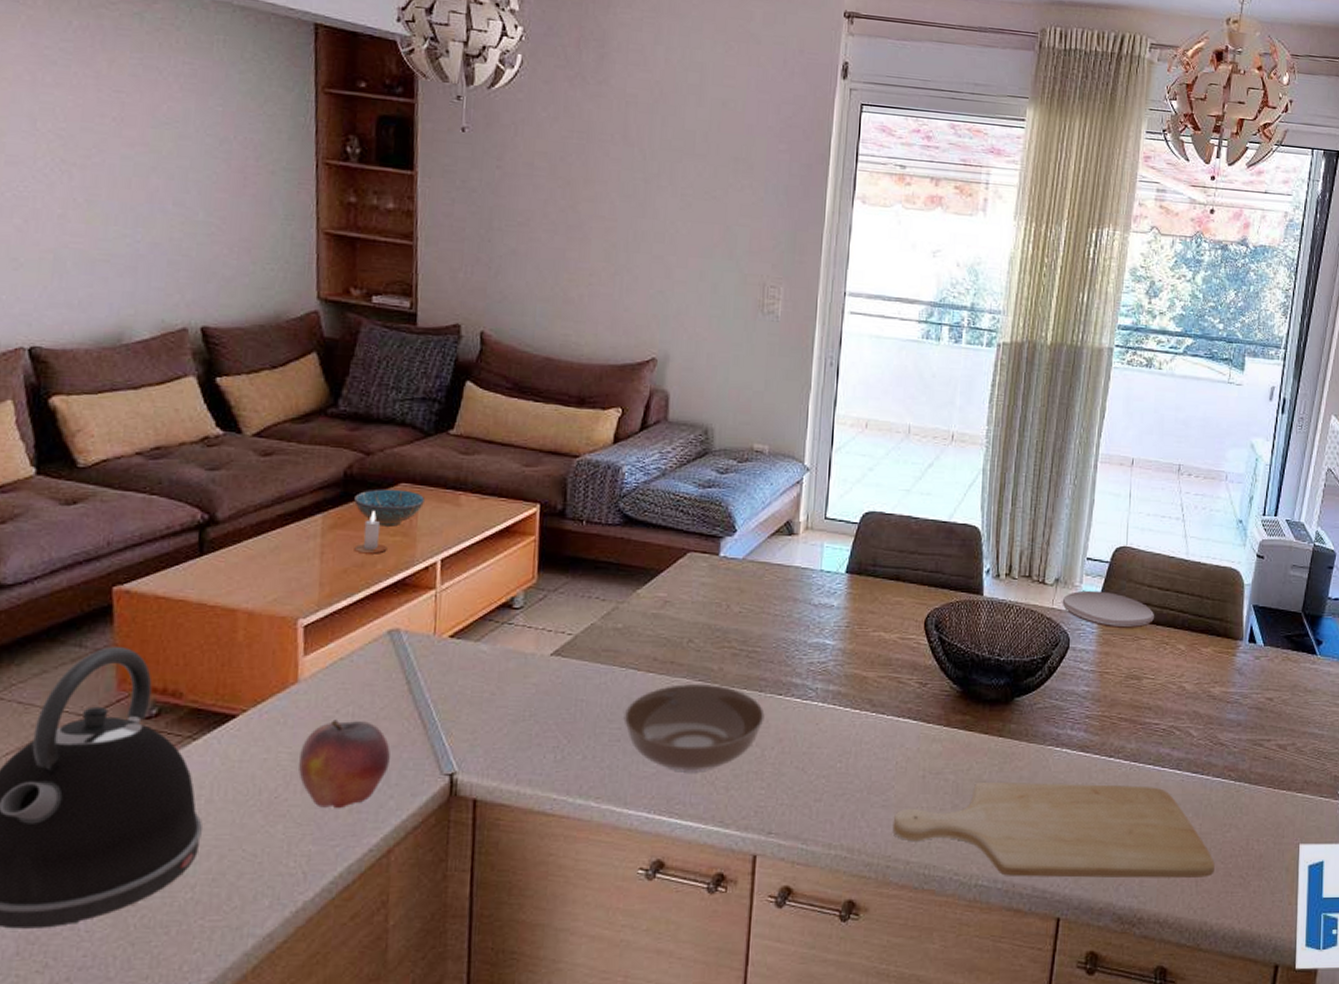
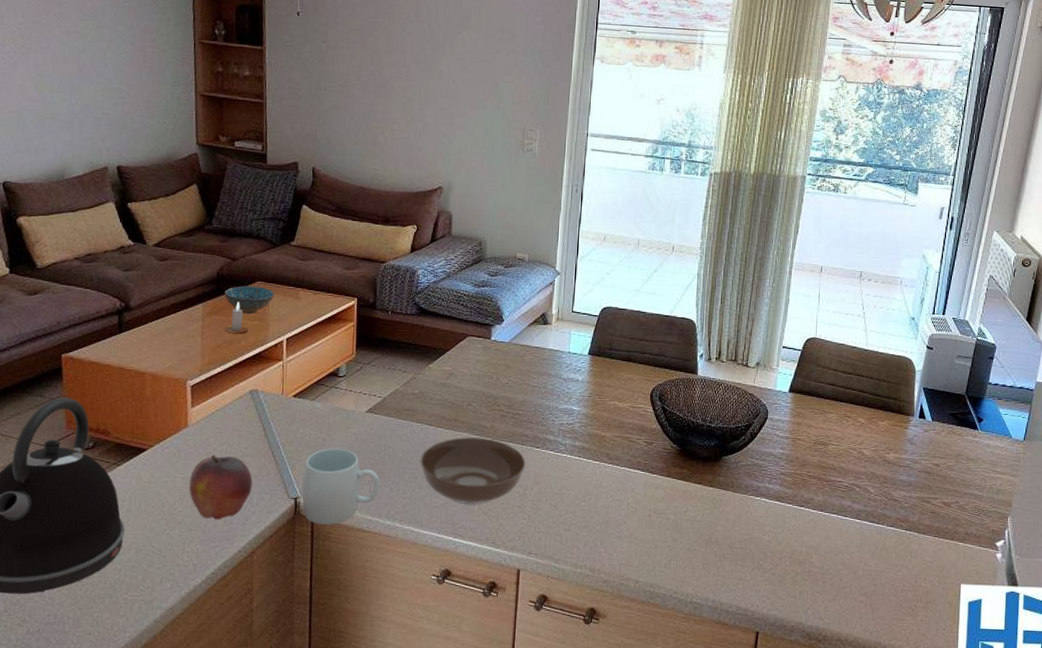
mug: none [460,704,570,809] -> present [302,447,381,525]
chopping board: present [892,783,1215,878] -> none [625,522,888,607]
plate: present [1062,590,1155,628] -> none [762,372,840,404]

